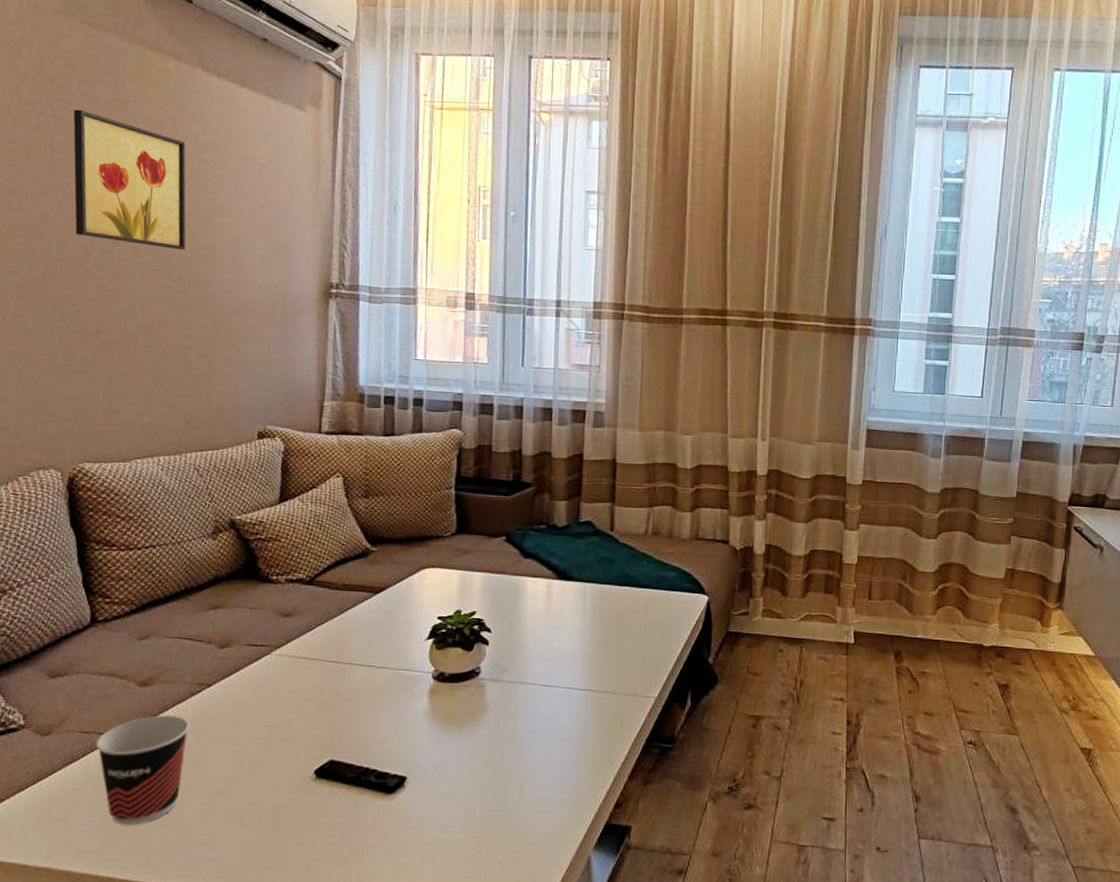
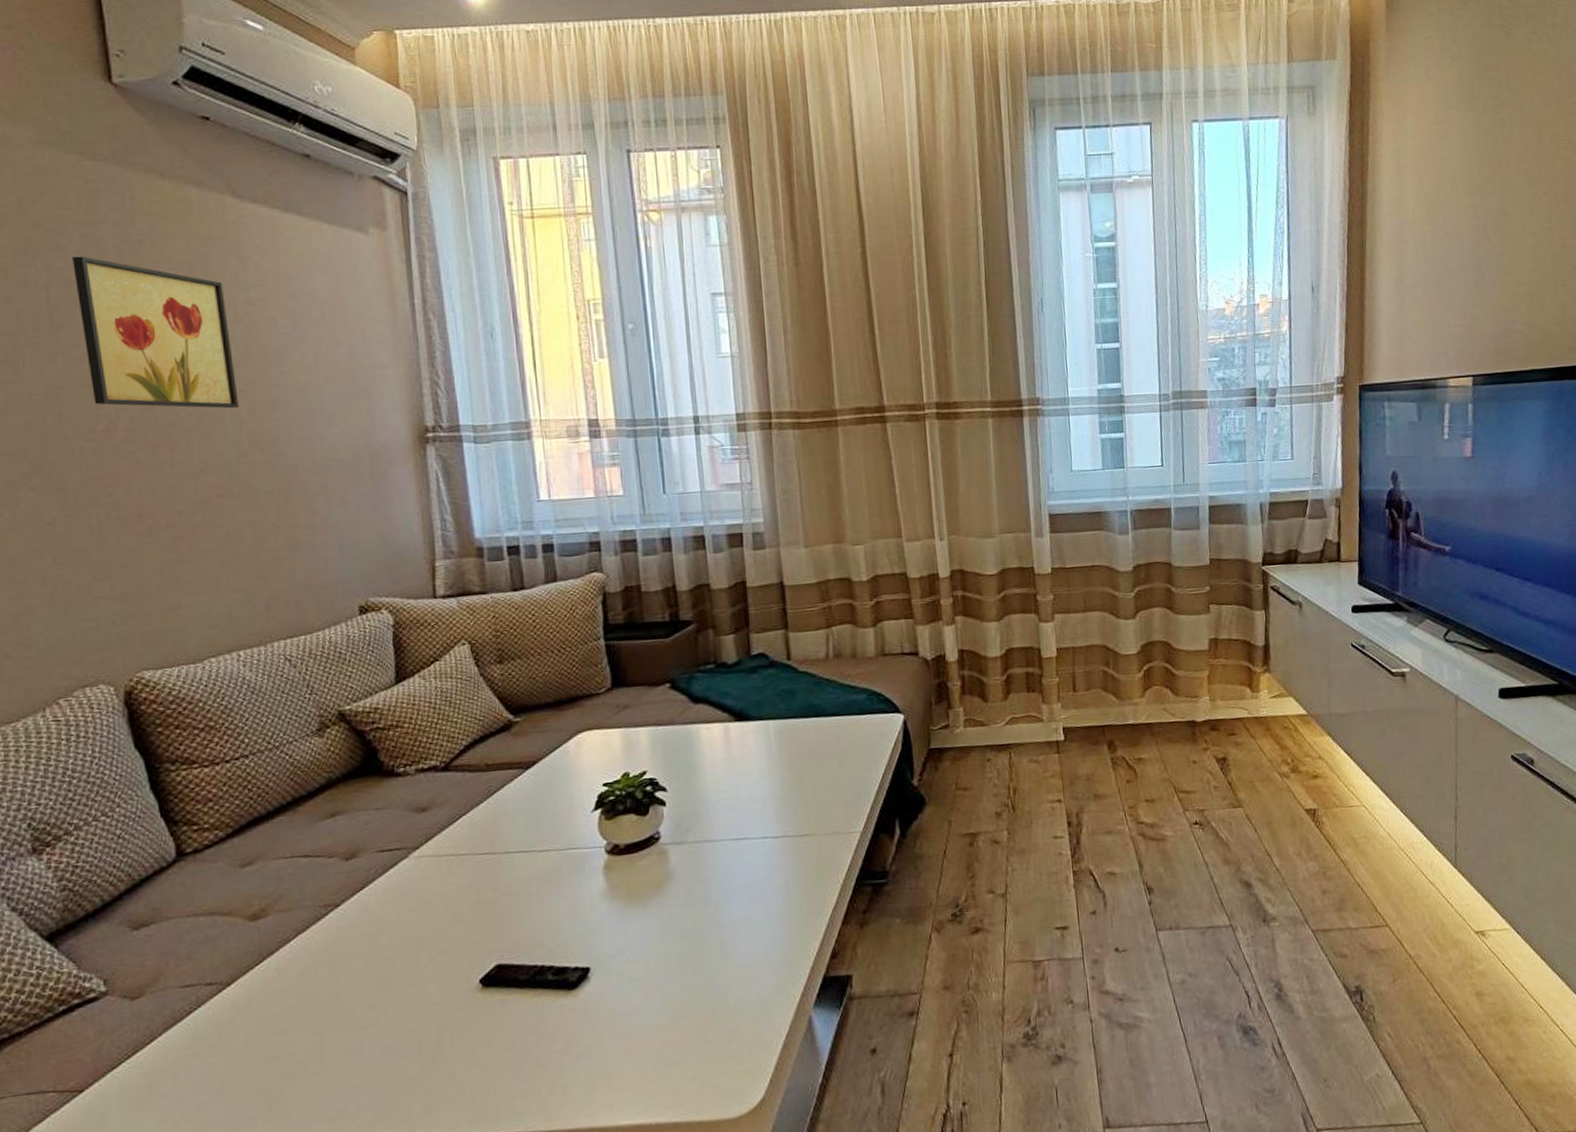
cup: present [95,715,190,825] -> none [202,947,319,1086]

